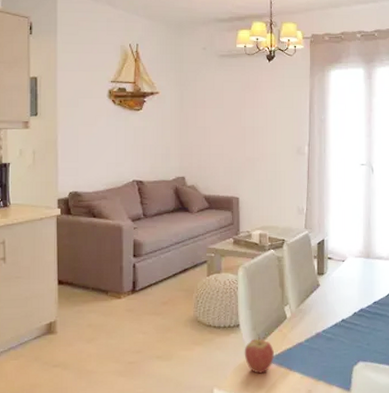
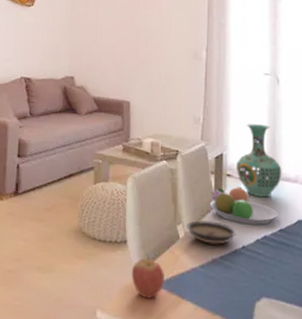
saucer: none [292,299,336,322] -> present [186,219,236,246]
fruit bowl: none [313,267,372,301] -> present [210,186,278,225]
vase: none [336,211,376,276] -> present [236,124,282,198]

